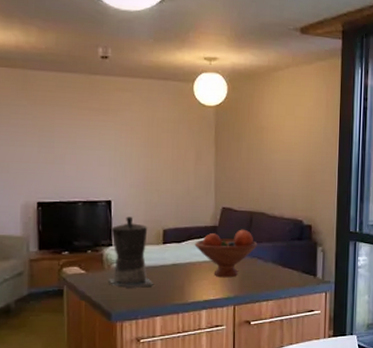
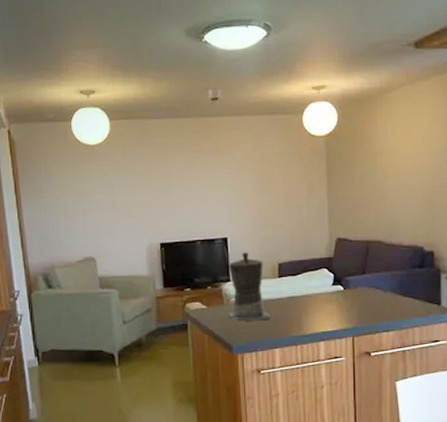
fruit bowl: present [194,229,258,278] -> none [310,259,375,309]

